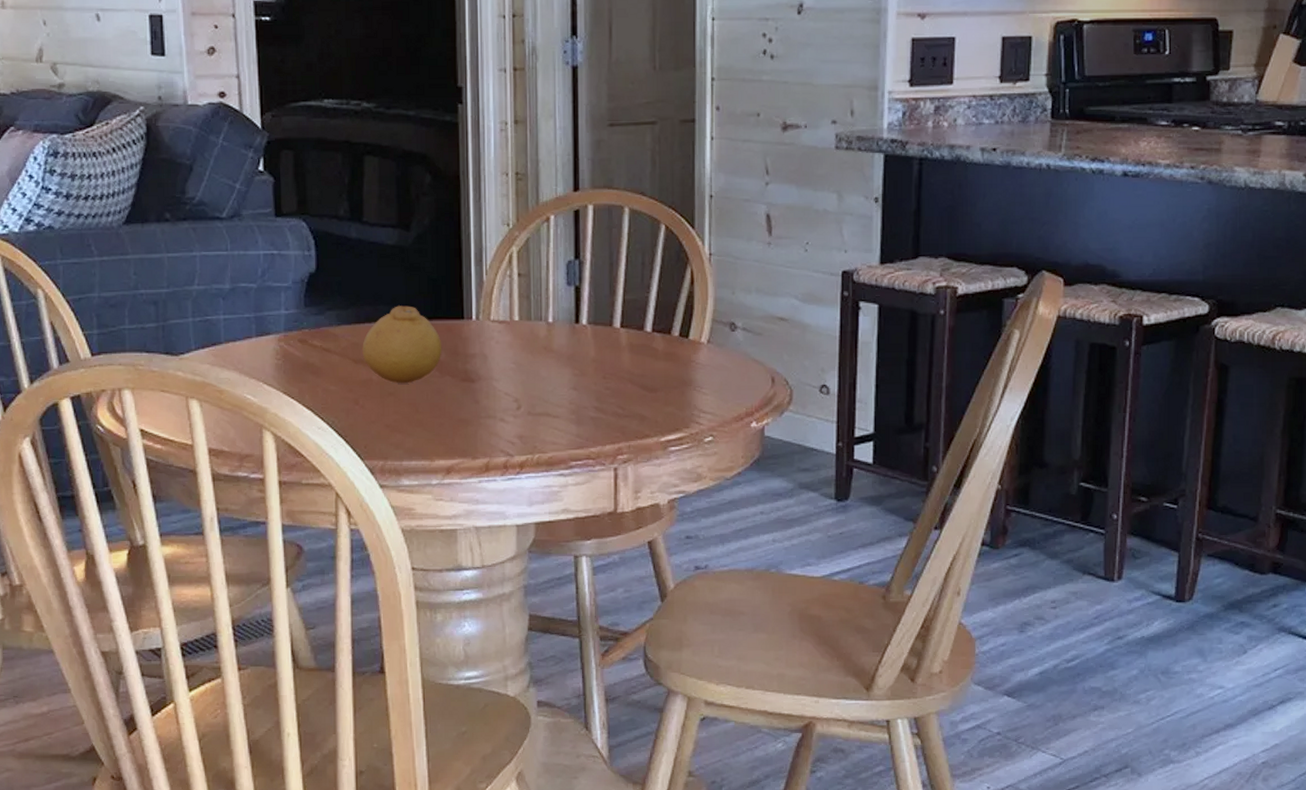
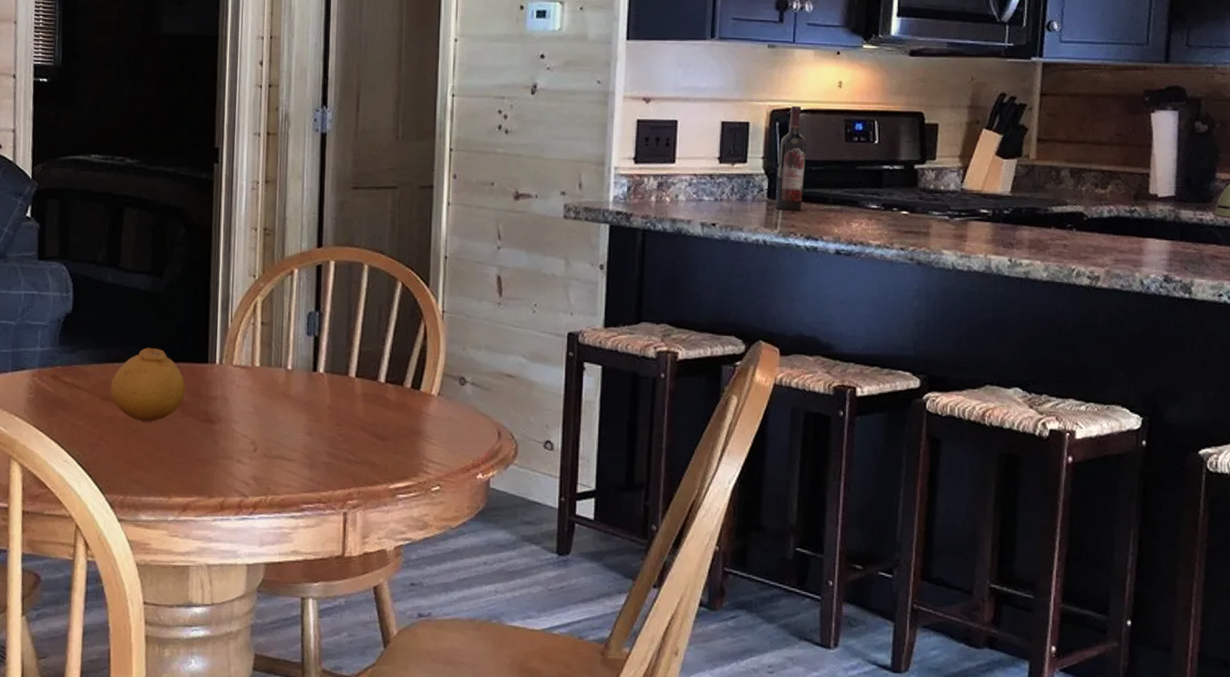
wine bottle: none [1059,17,1093,132] -> present [775,106,806,211]

